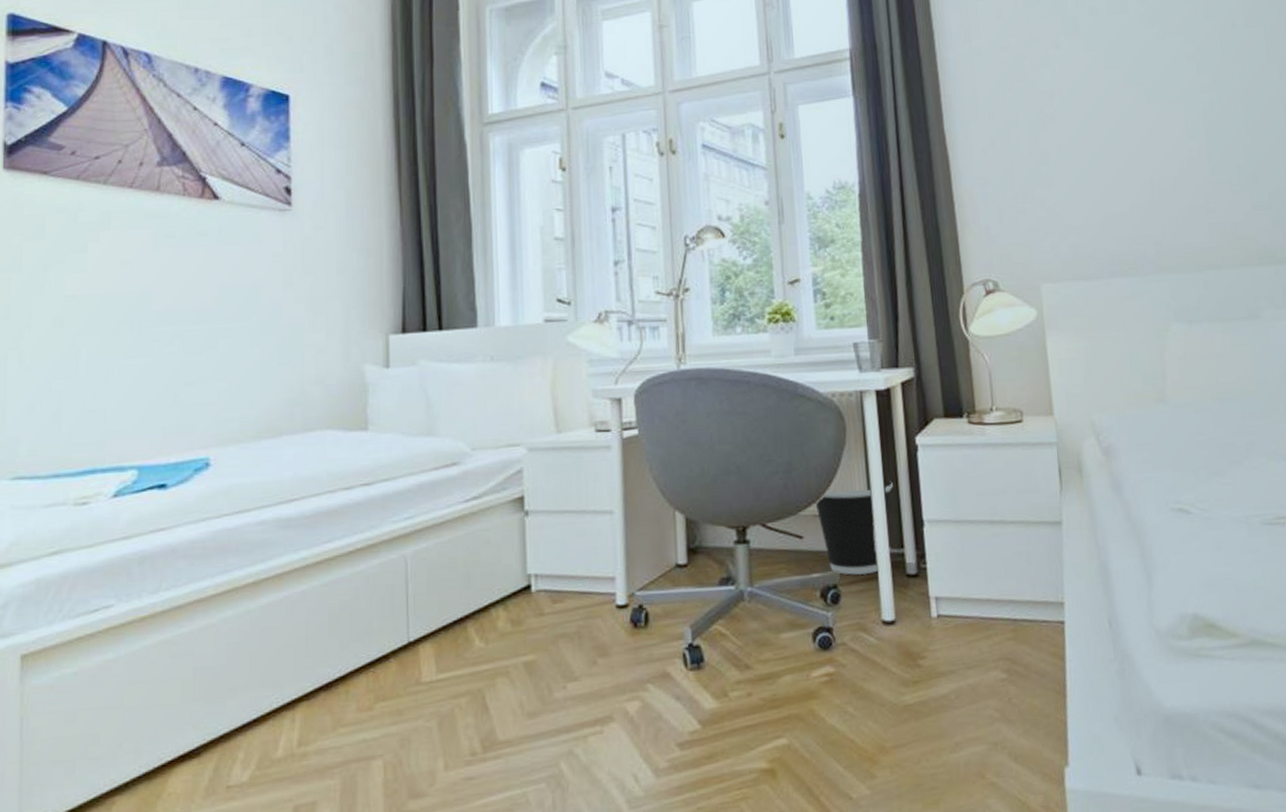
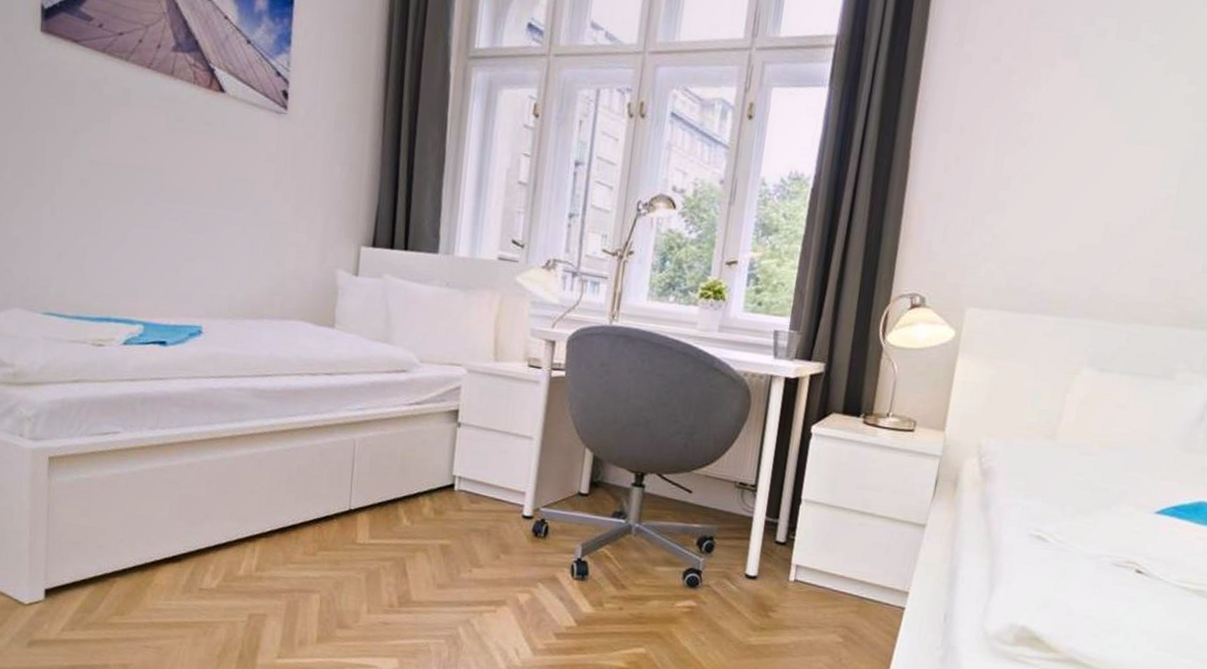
wastebasket: present [815,481,893,575] -> none [708,457,782,534]

